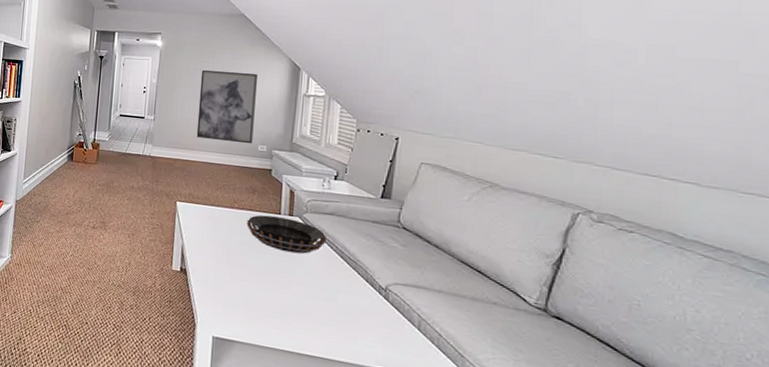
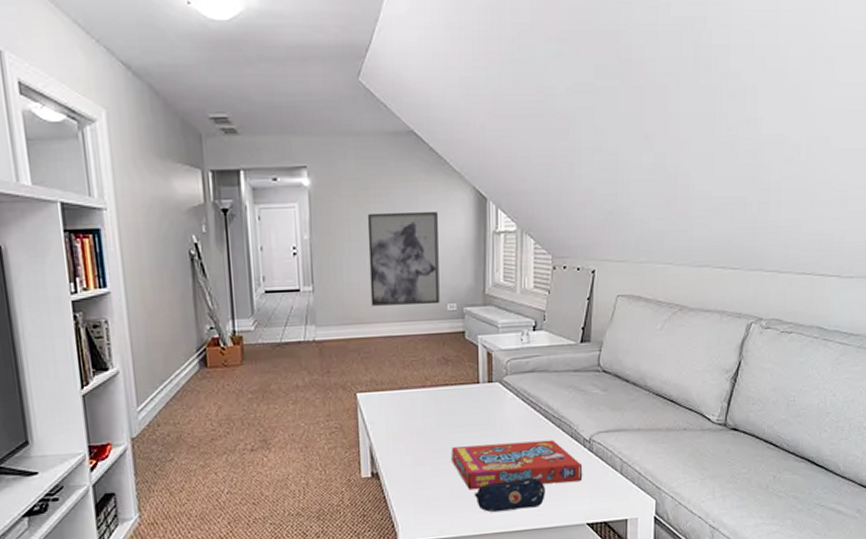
decorative bowl: present [246,215,328,254] -> none [442,386,531,426]
snack box: none [250,263,377,325] -> present [451,440,583,490]
pencil case: none [267,303,337,338] -> present [474,477,545,512]

